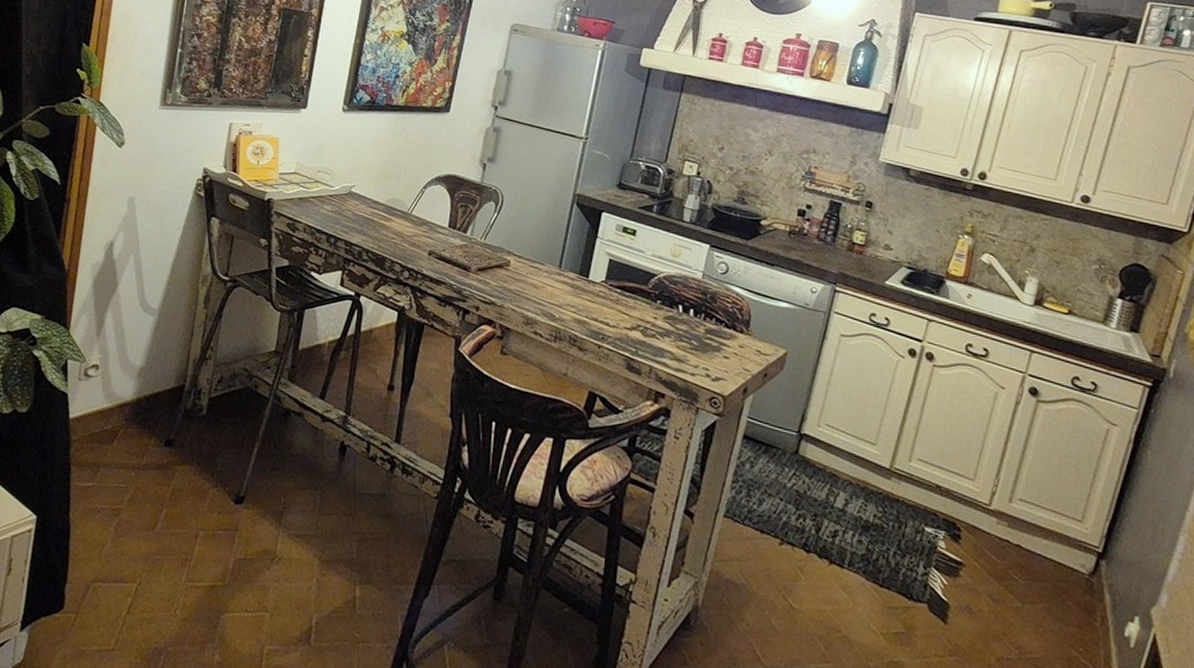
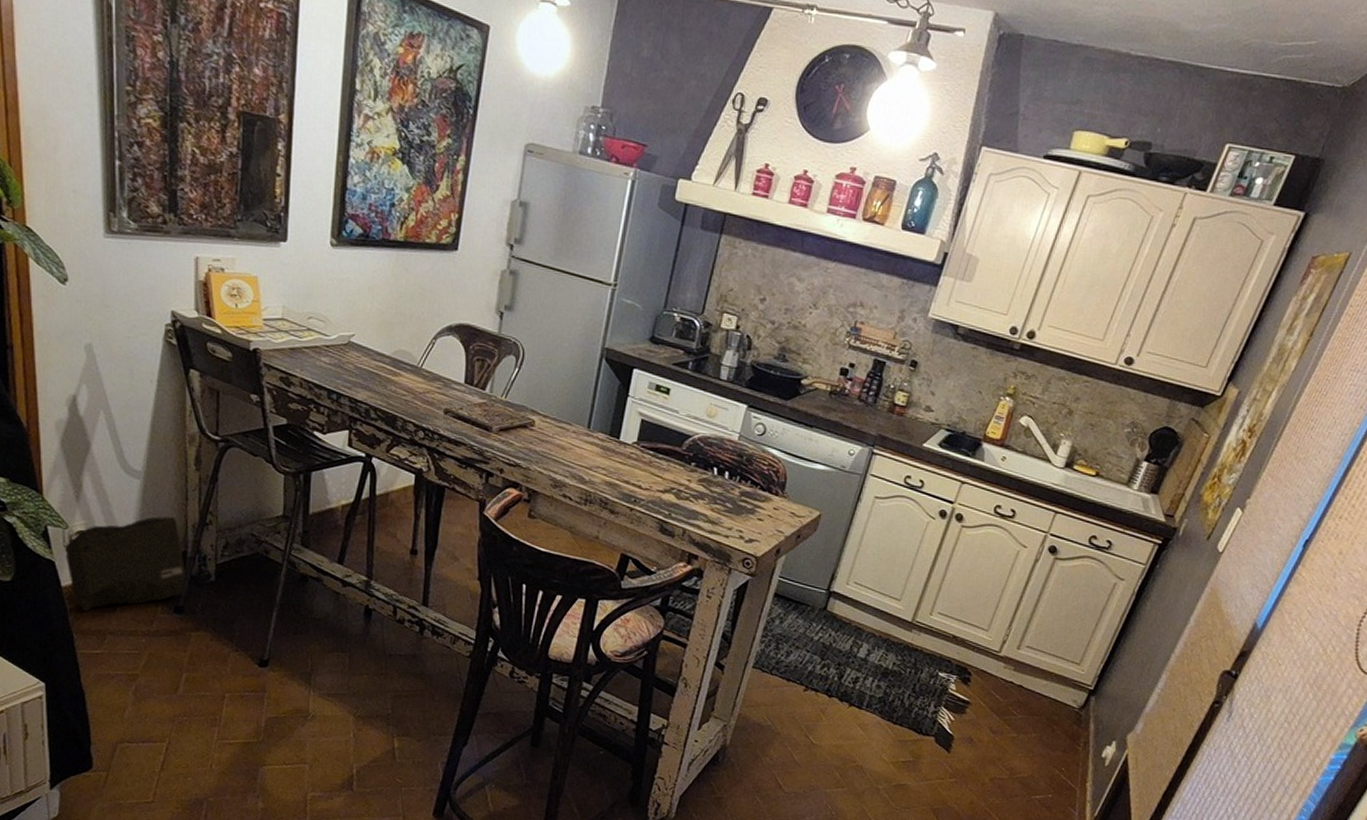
rock: none [77,351,181,444] -> present [64,516,186,612]

